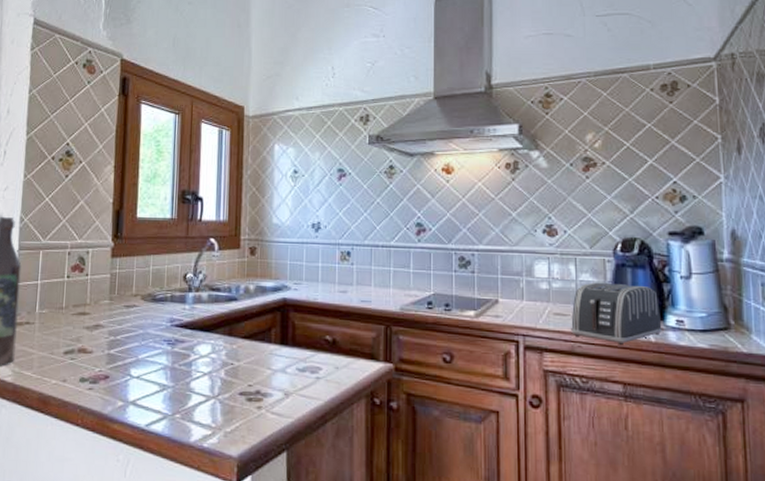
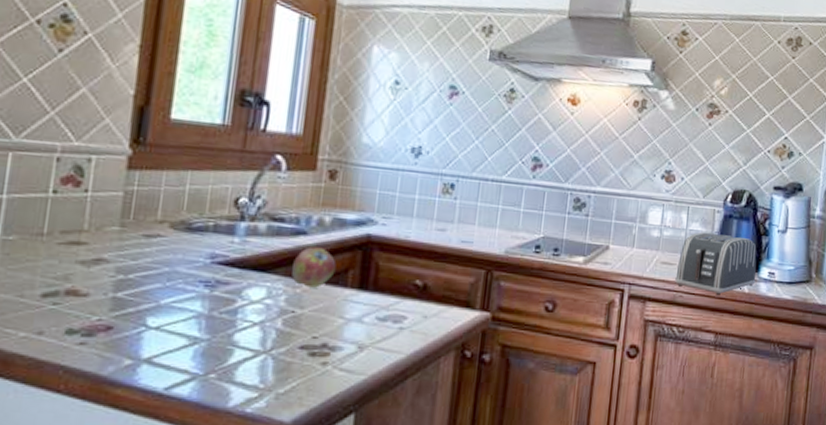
fruit: none [228,310,262,344] -> present [291,247,336,288]

